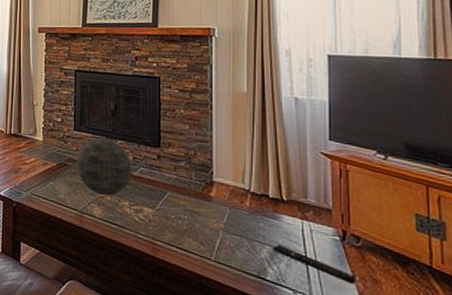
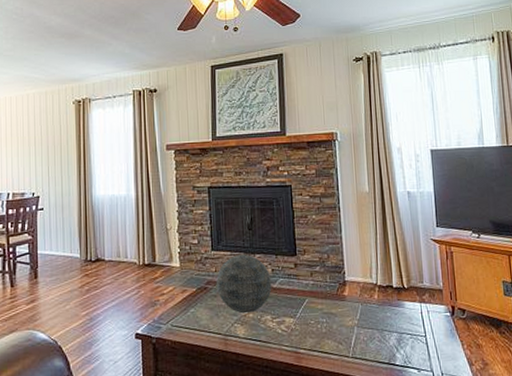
remote control: present [272,245,356,284] -> none [399,330,464,353]

